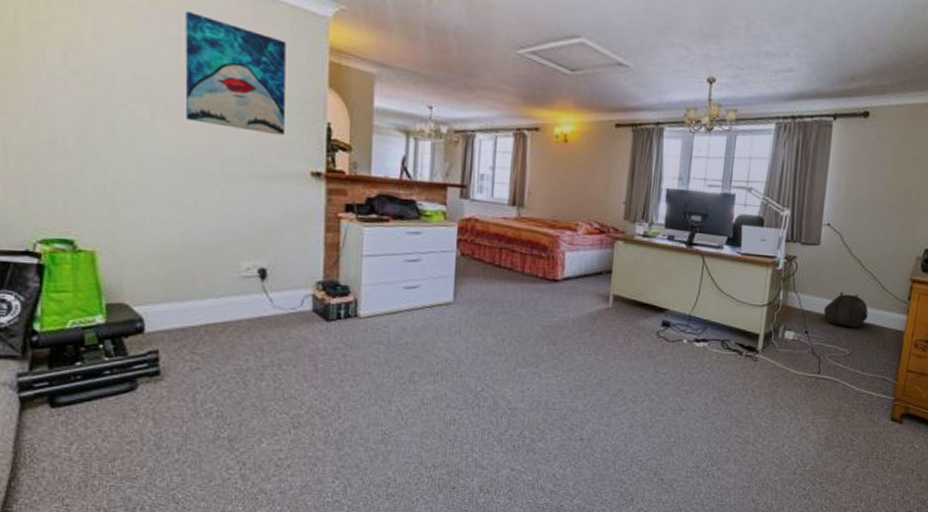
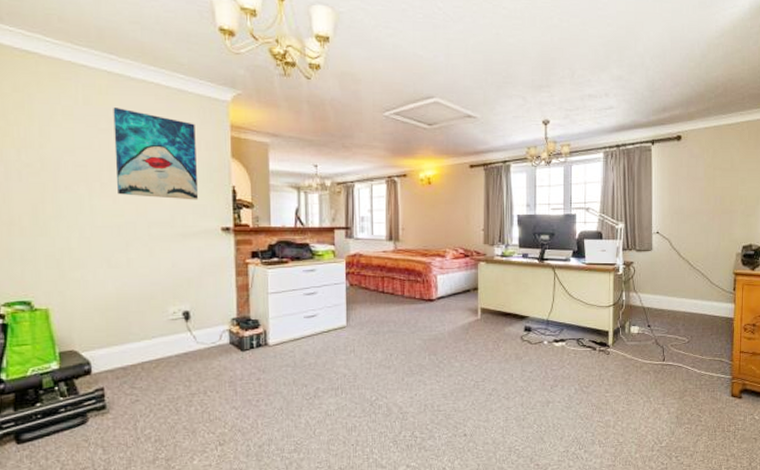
backpack: present [823,291,868,328] -> none [661,288,700,319]

